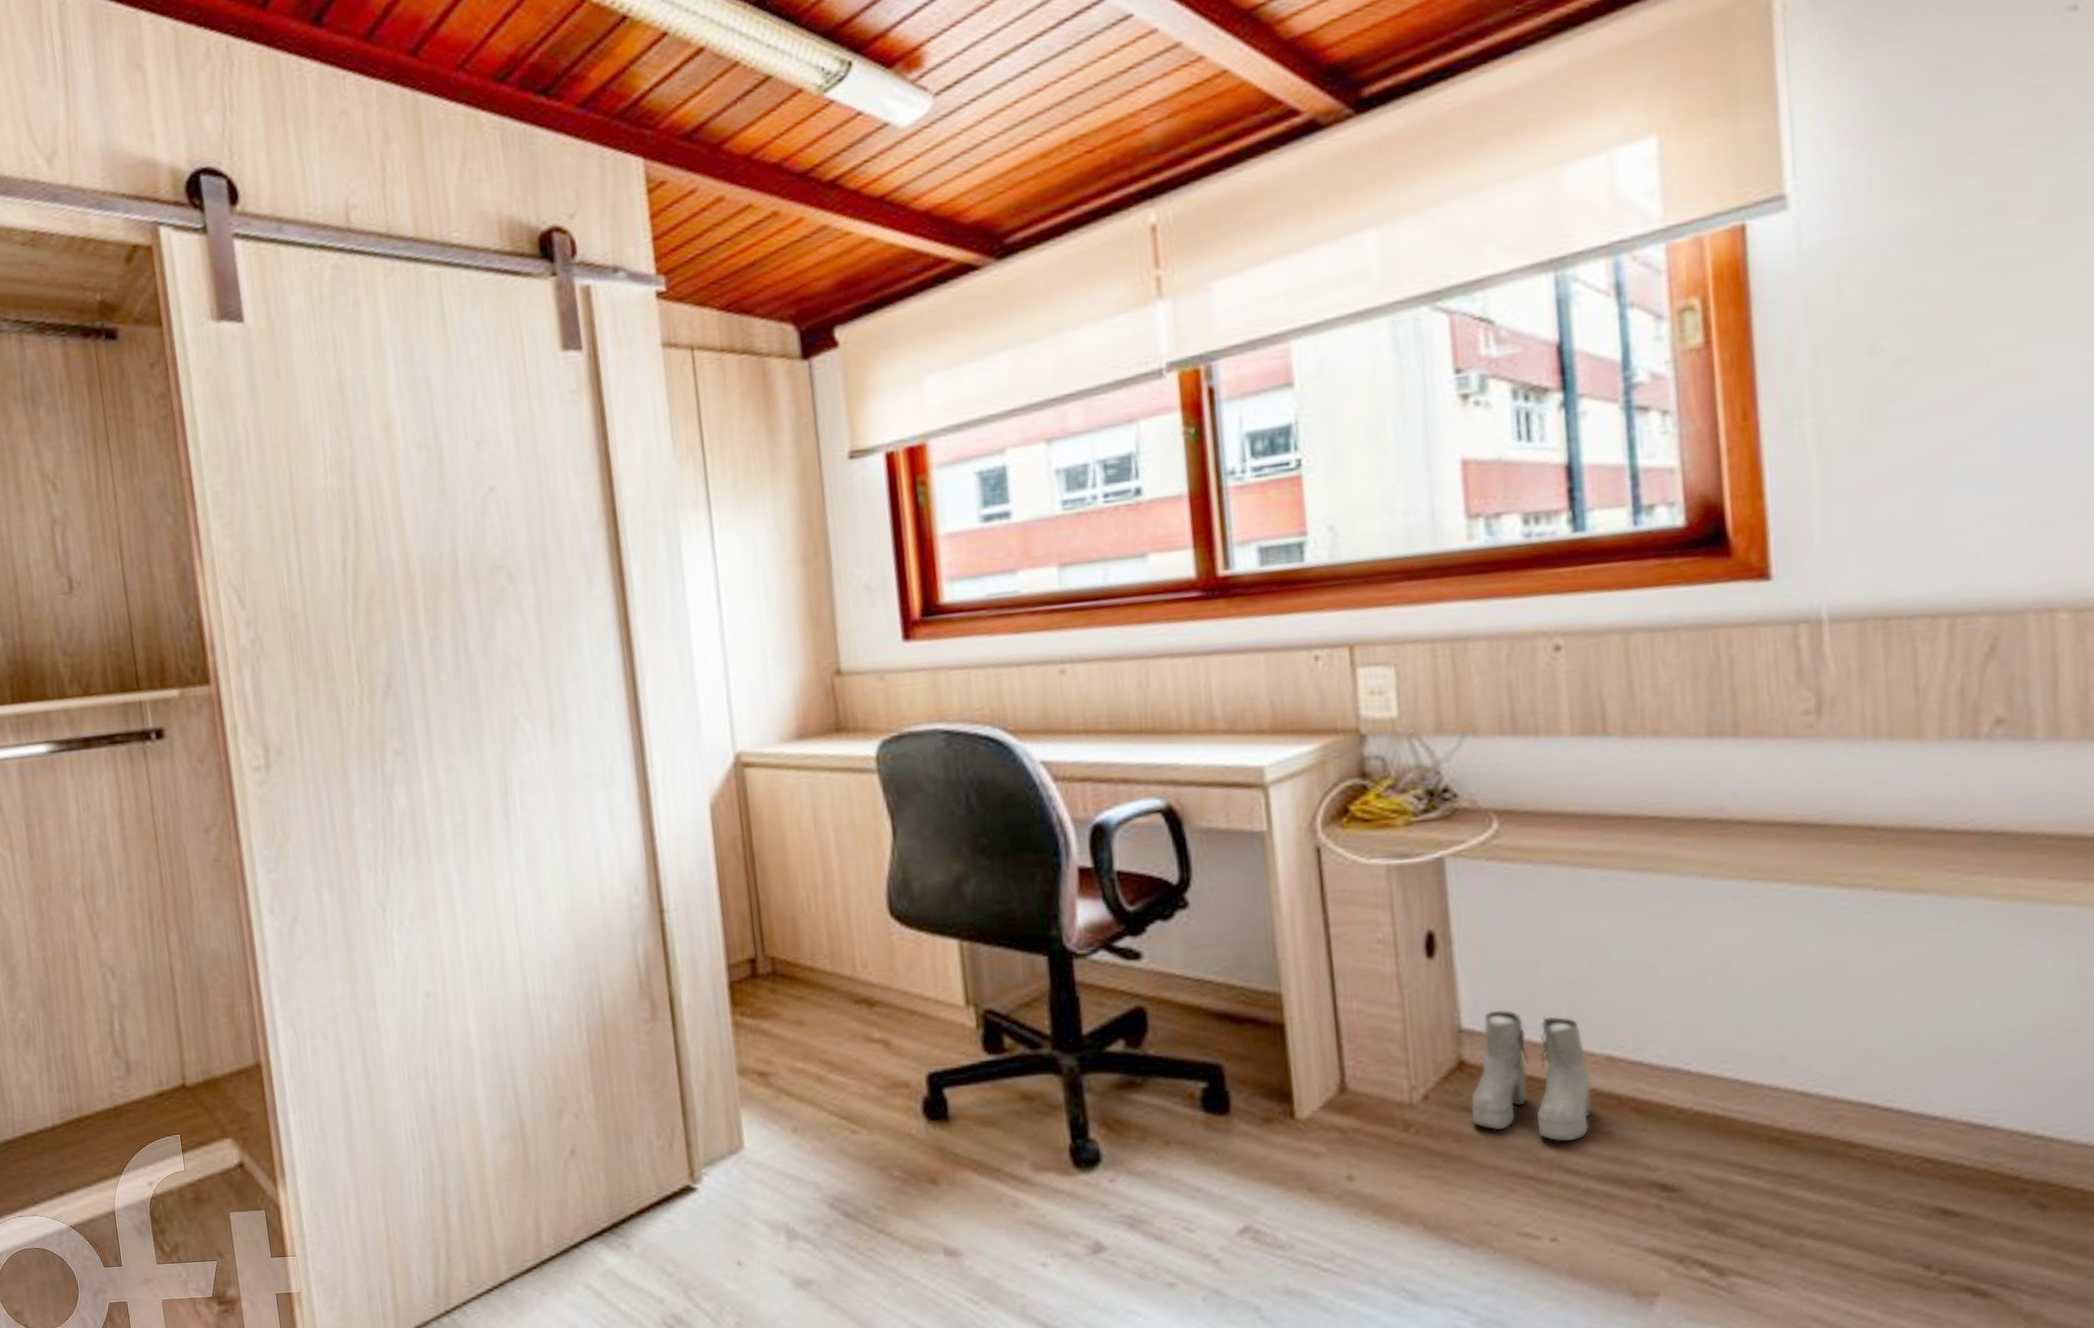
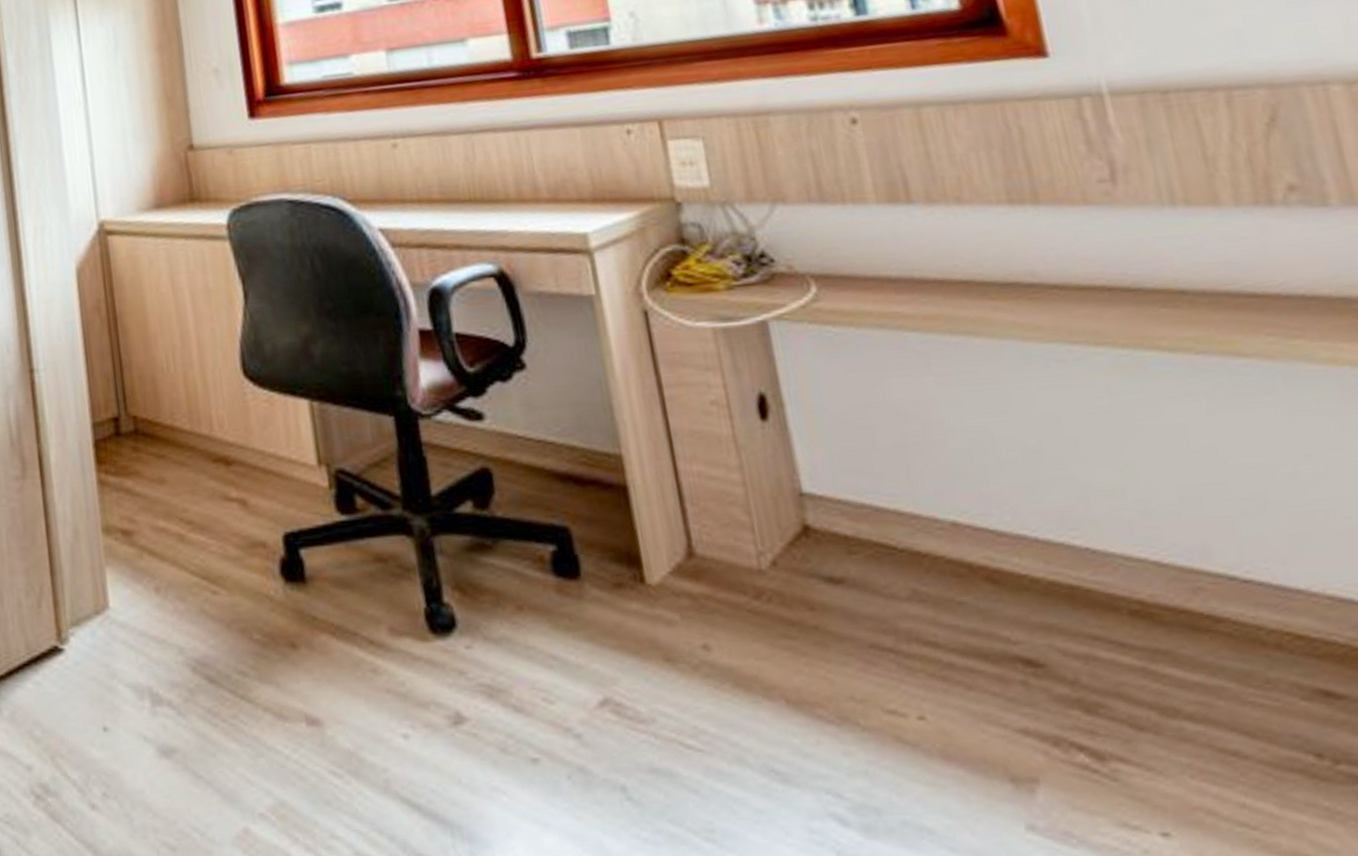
boots: present [1471,1010,1591,1142] -> none [819,473,943,612]

